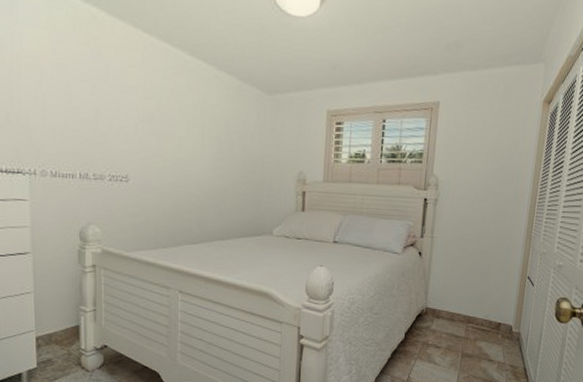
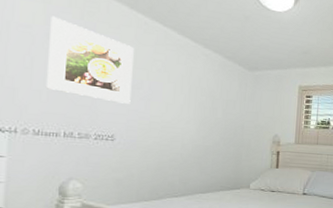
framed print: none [57,44,142,140] -> present [45,16,134,104]

